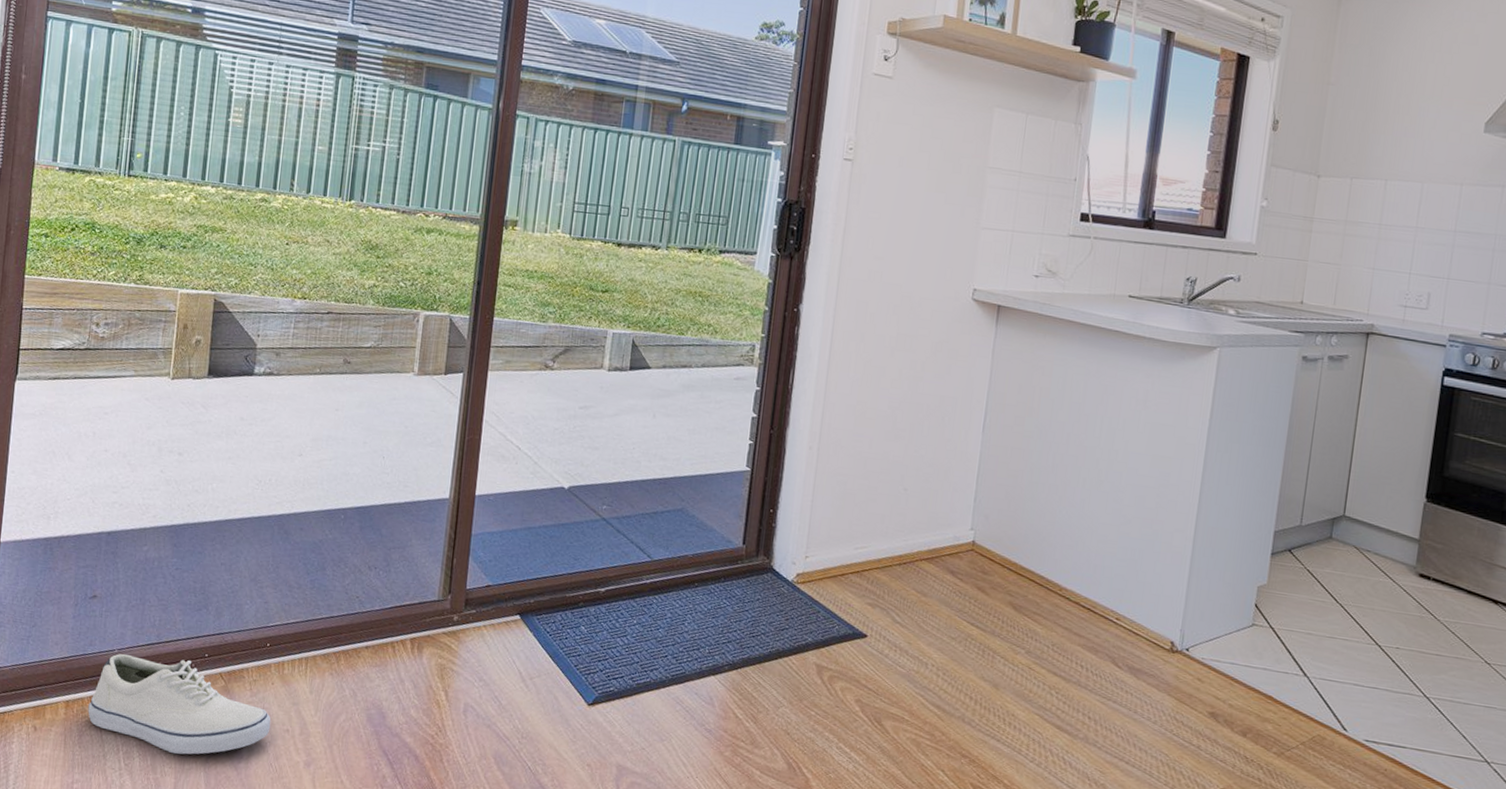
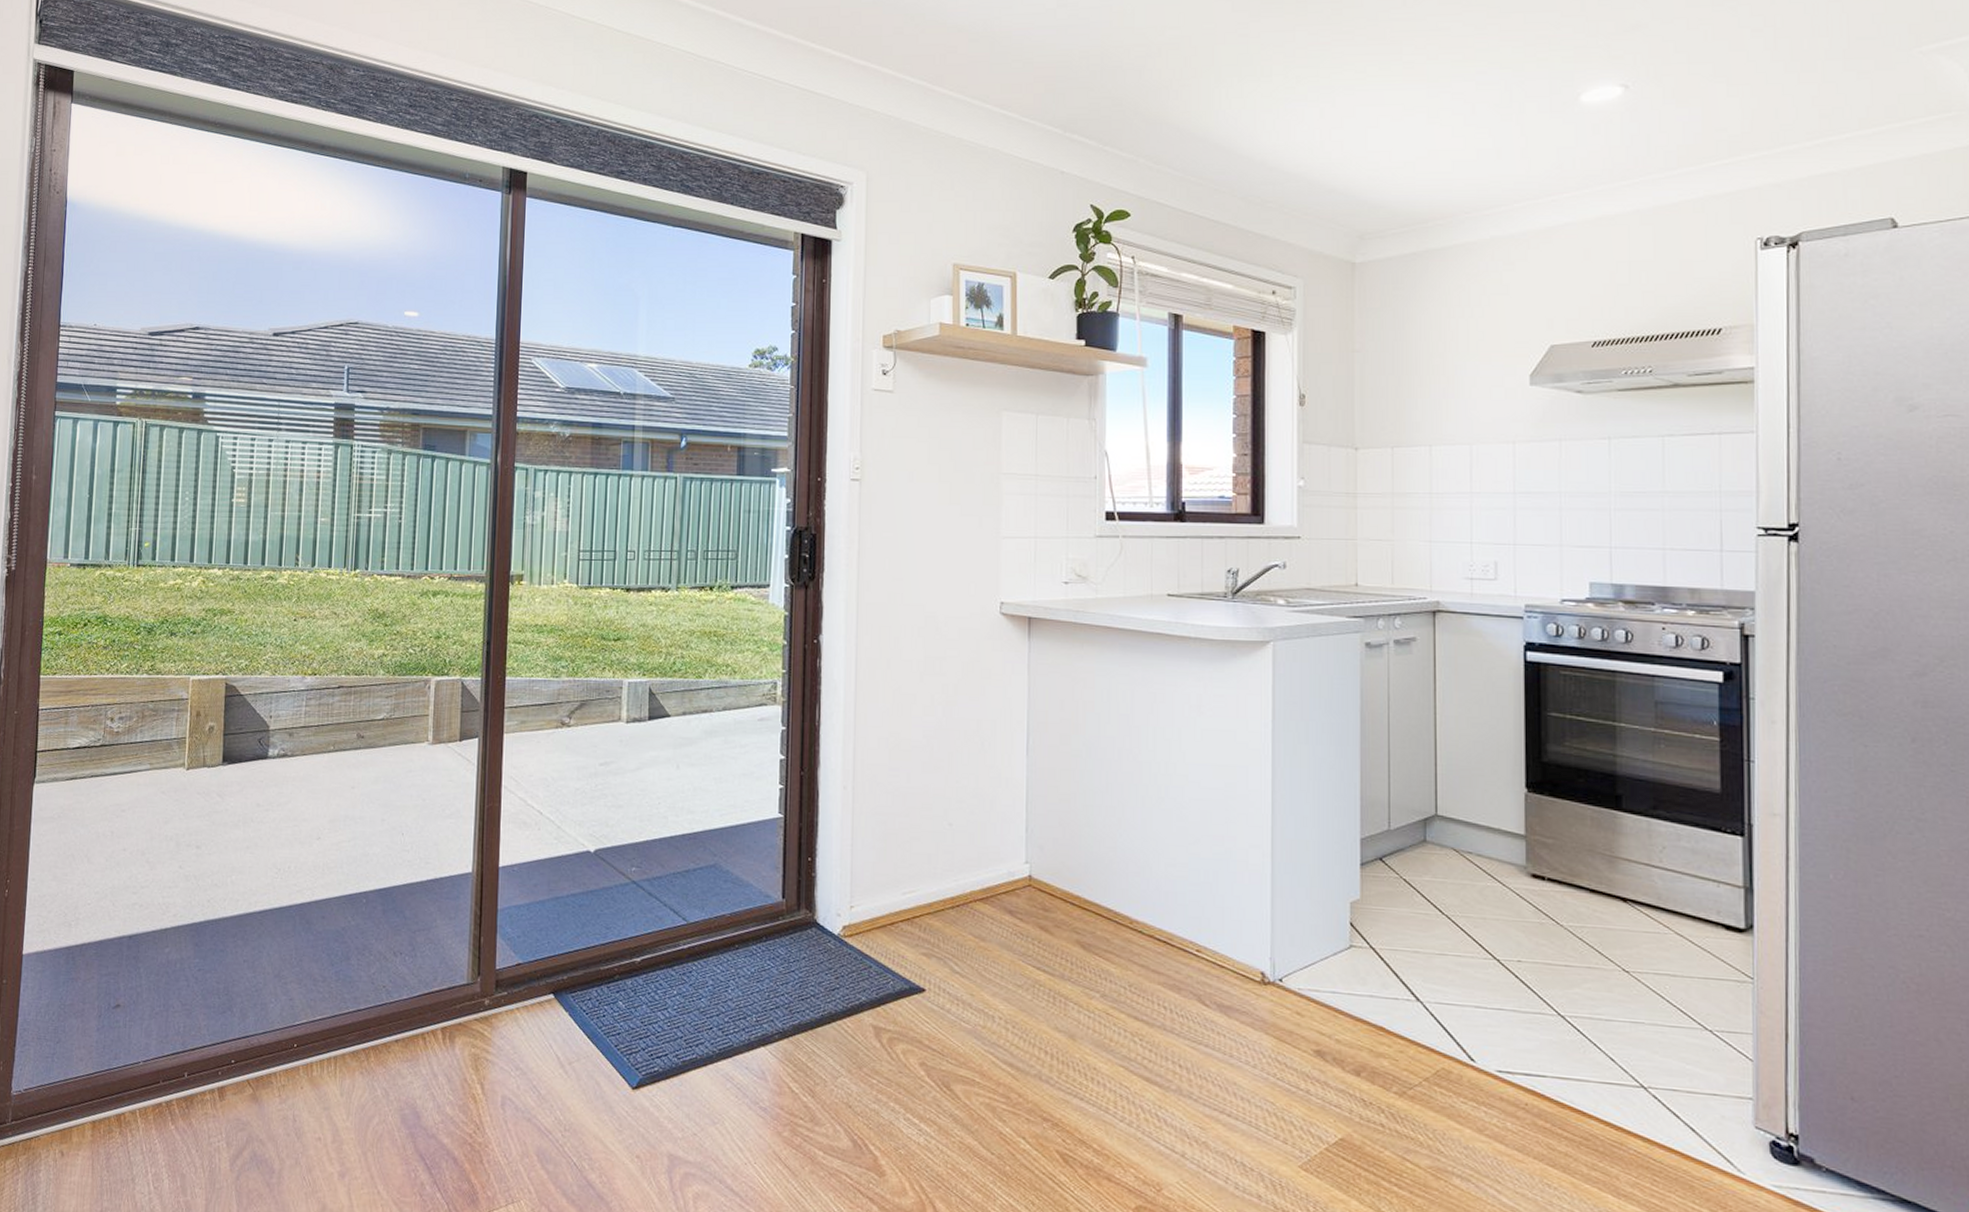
shoe: present [88,653,271,755] -> none [115,1065,302,1173]

